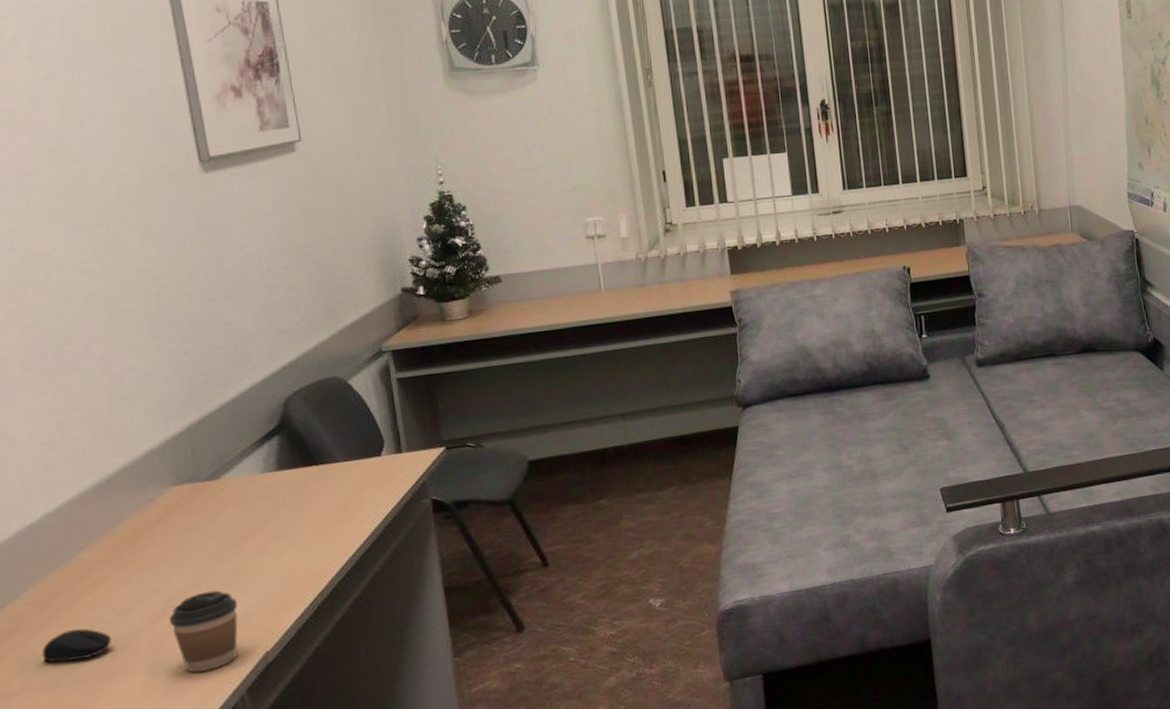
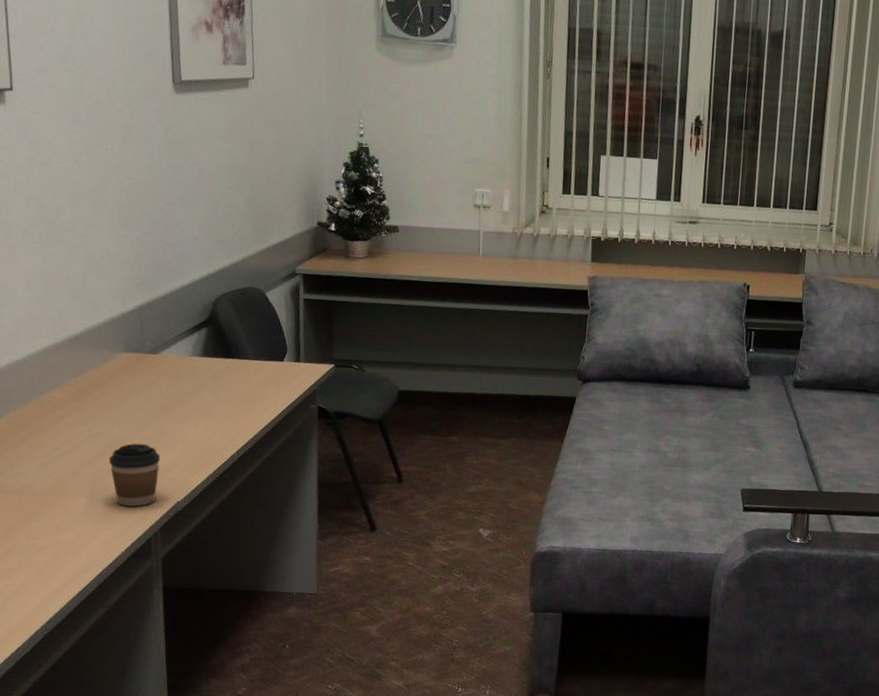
computer mouse: present [41,628,112,663] -> none [15,451,66,476]

